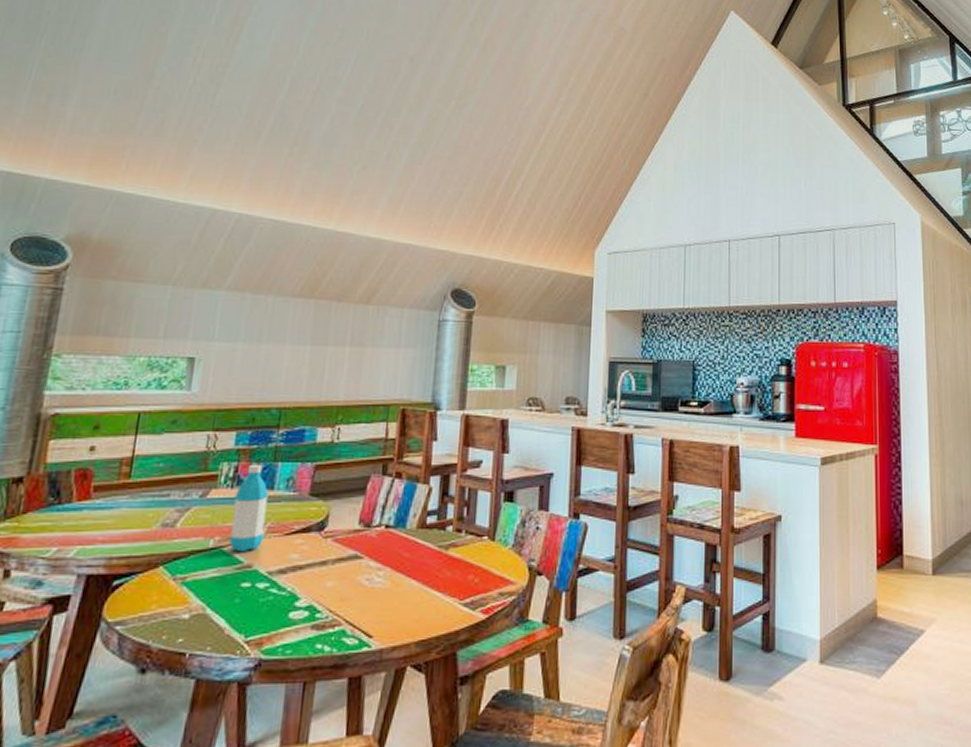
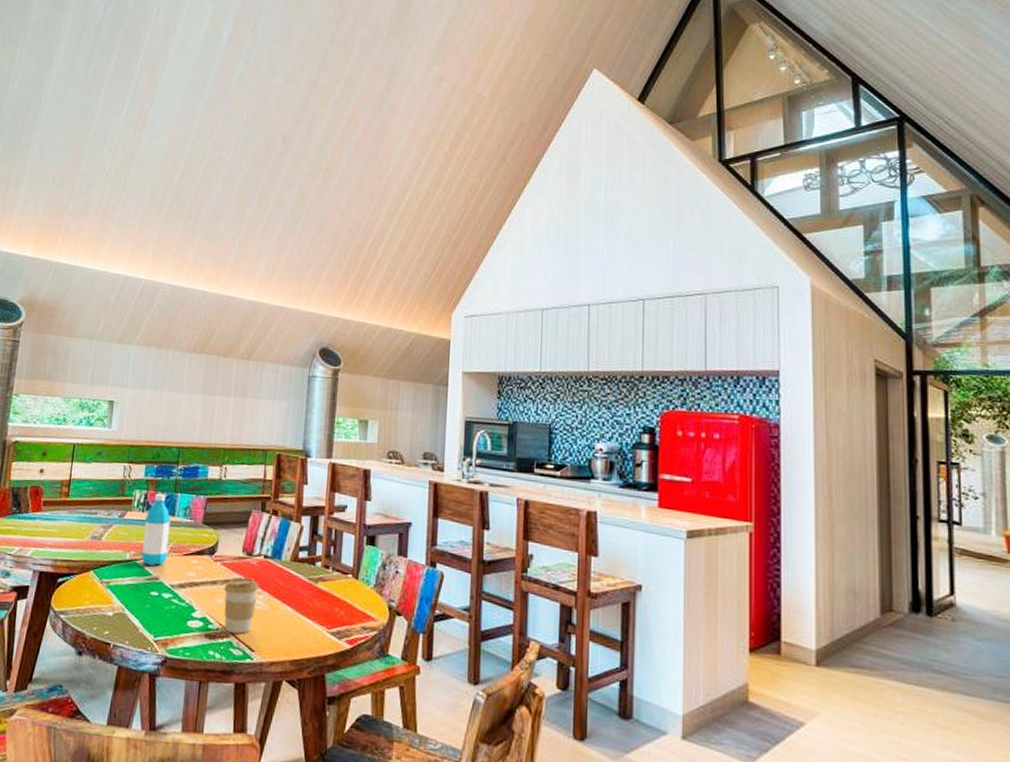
coffee cup: none [335,553,379,619] -> present [224,578,259,634]

